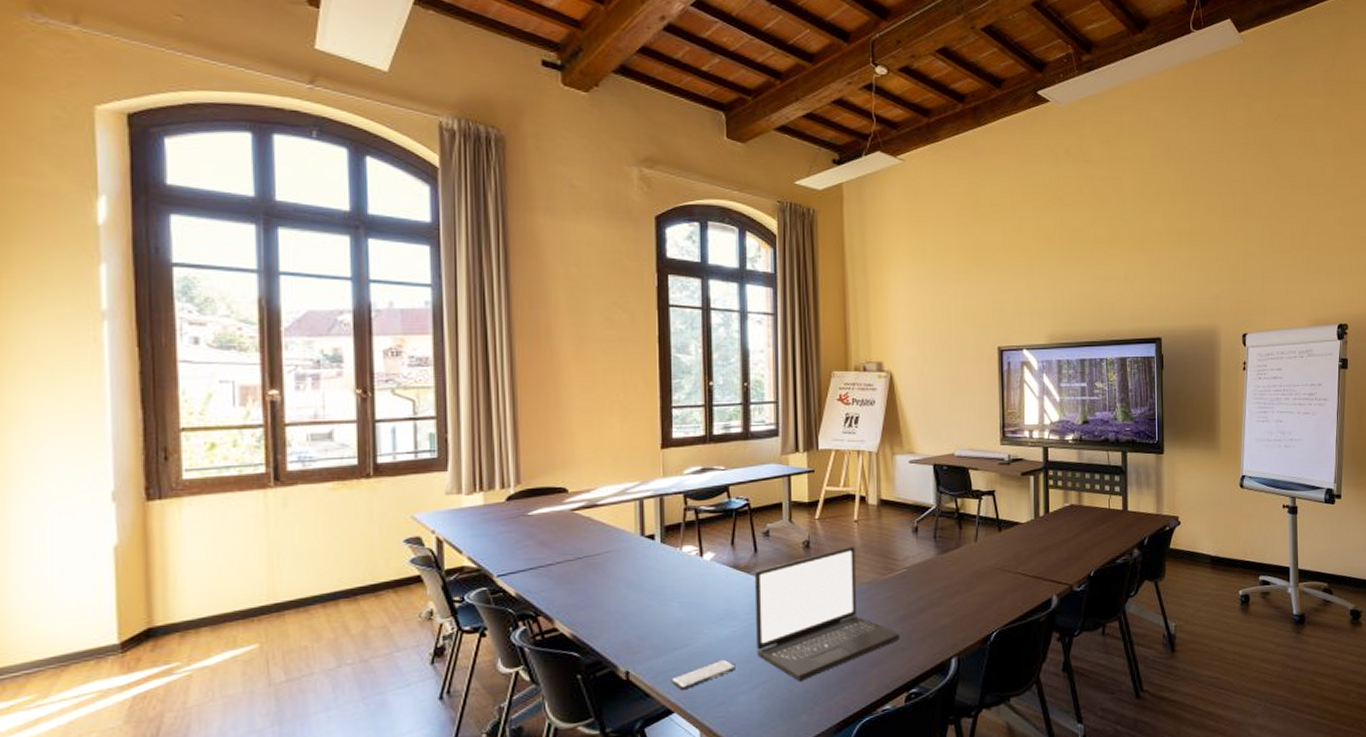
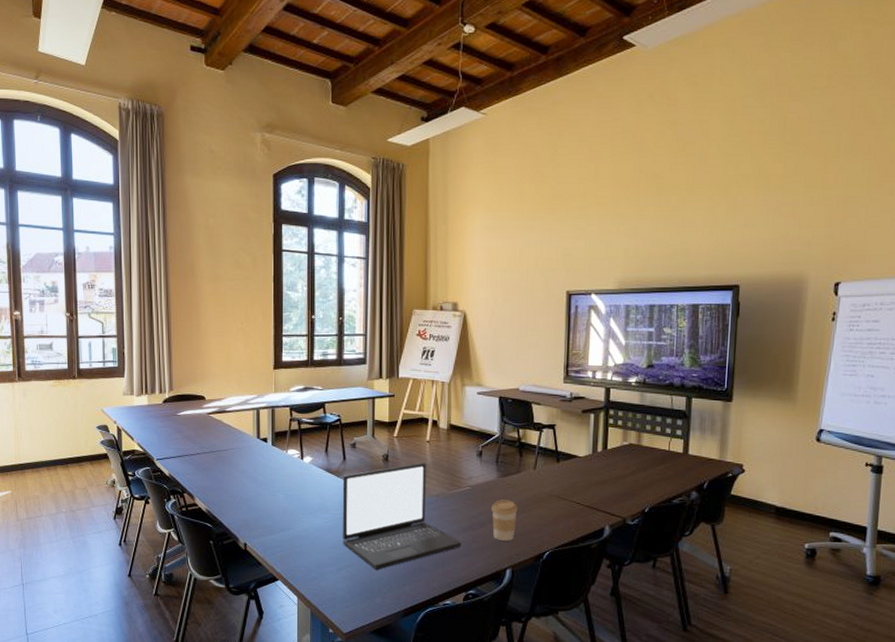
smartphone: present [671,659,736,689] -> none [277,543,326,563]
coffee cup: none [931,579,960,627] -> present [491,500,518,542]

